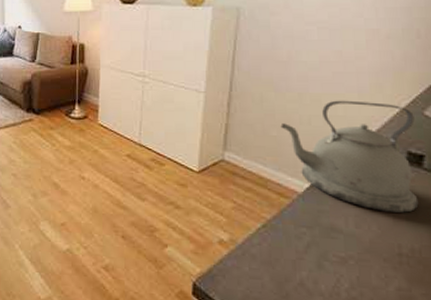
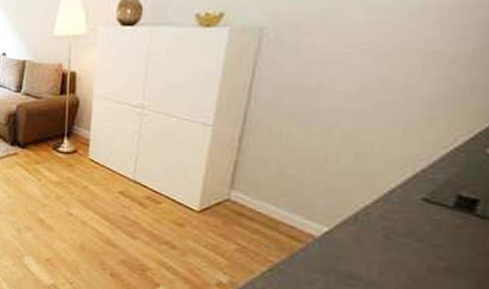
kettle: present [280,100,419,214] -> none [301,135,473,263]

